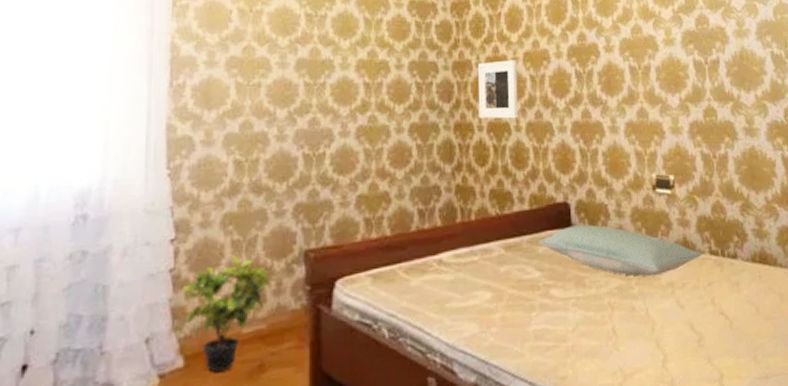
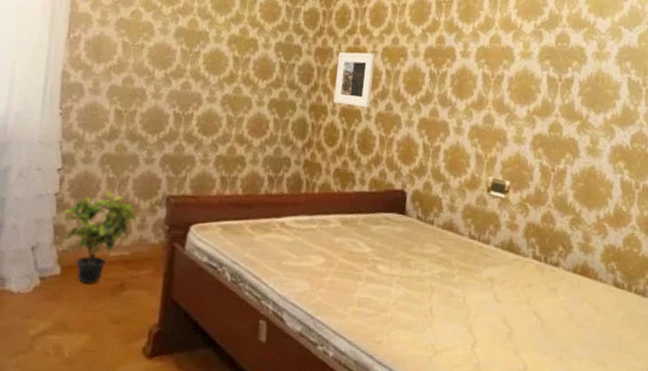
pillow: present [538,224,702,277] -> none [372,212,526,270]

